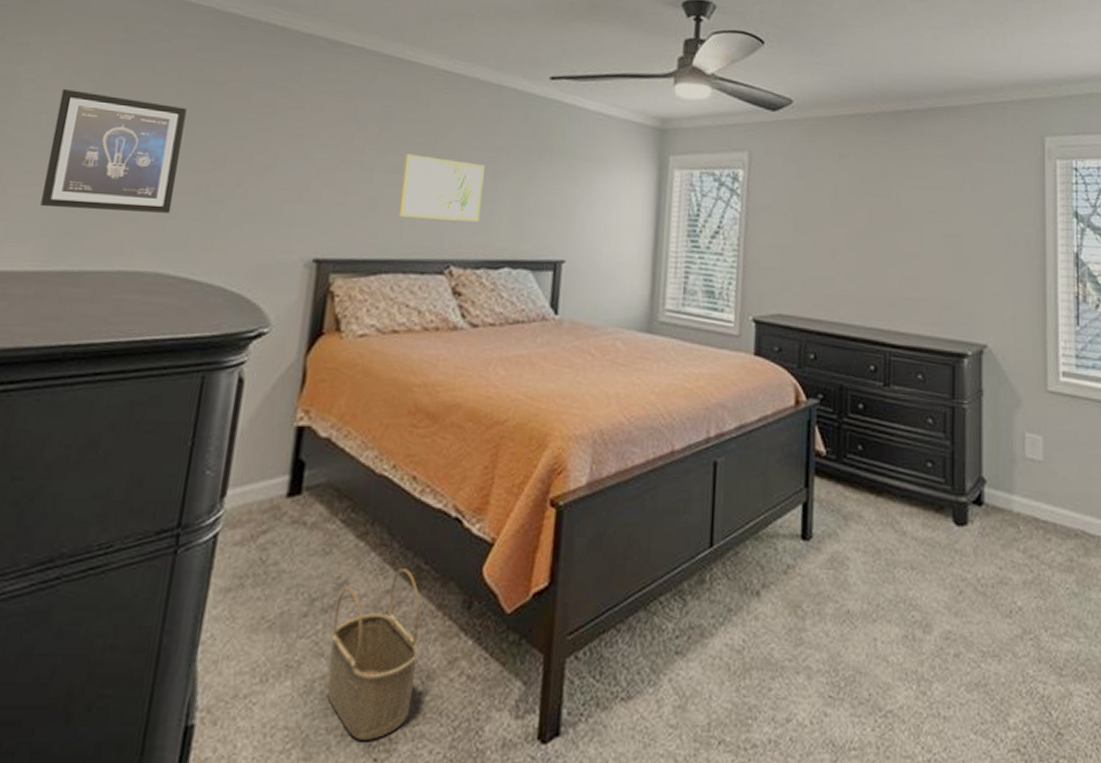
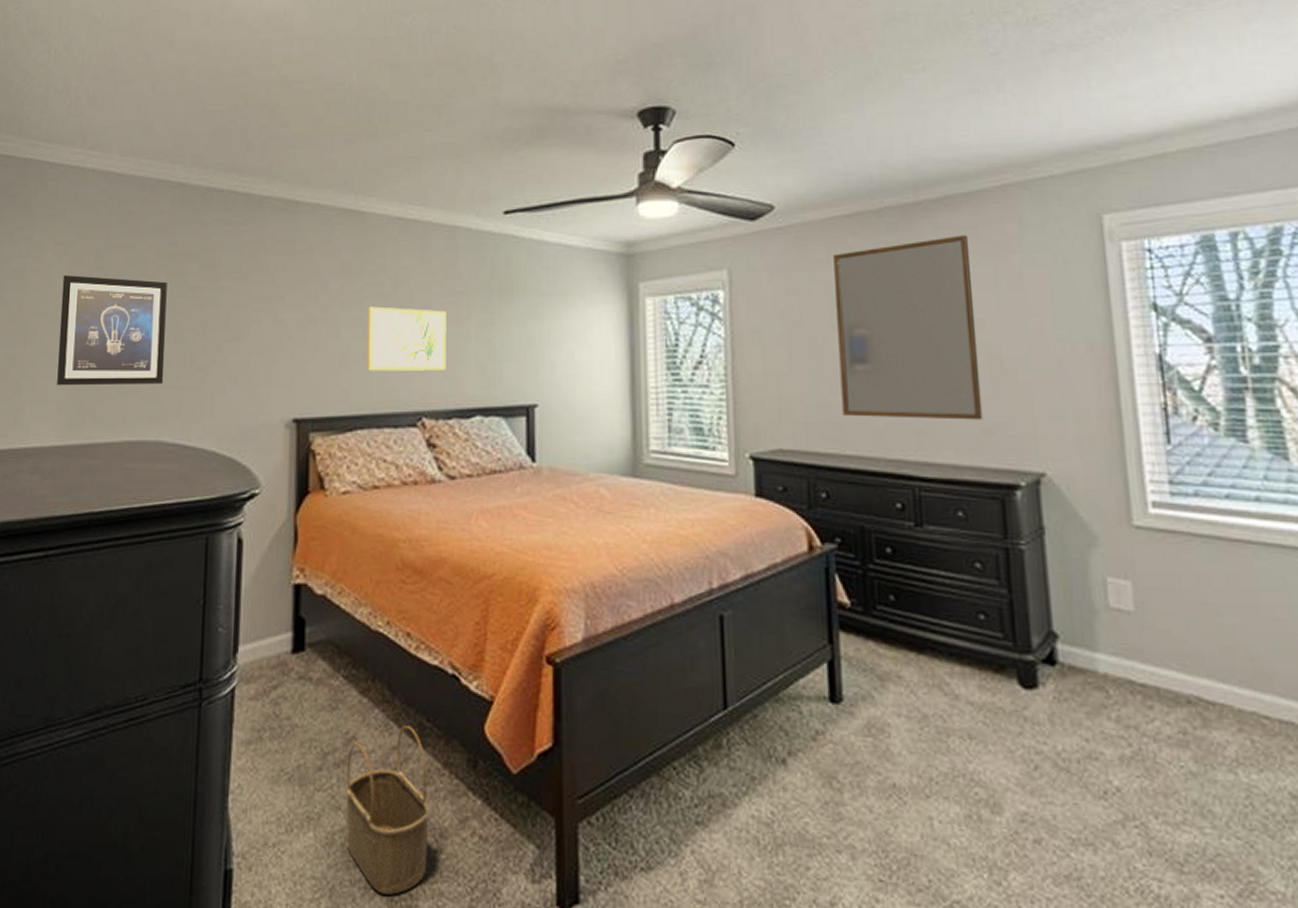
home mirror: none [833,141,945,298] -> present [833,234,983,420]

